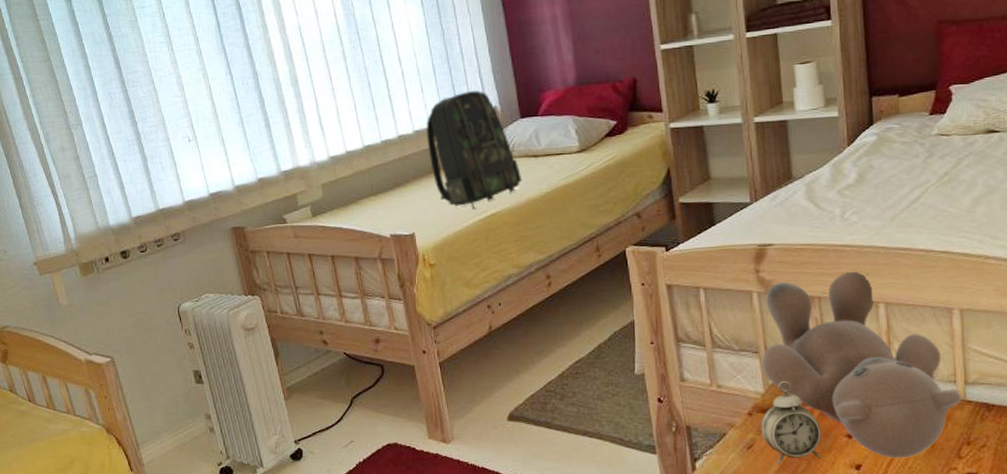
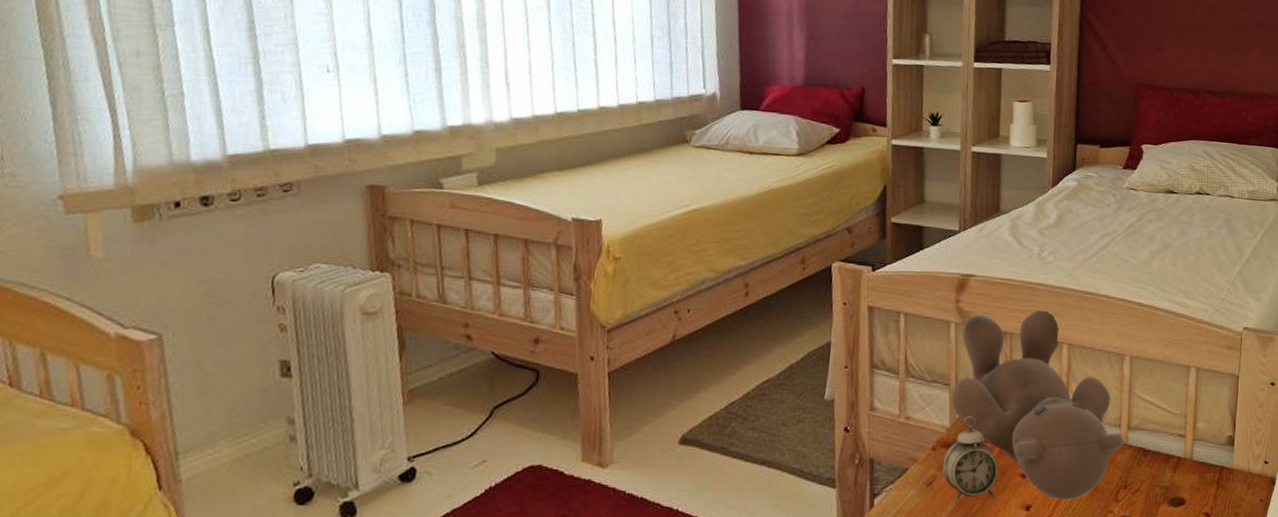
backpack: present [426,90,523,209] -> none [631,70,733,201]

